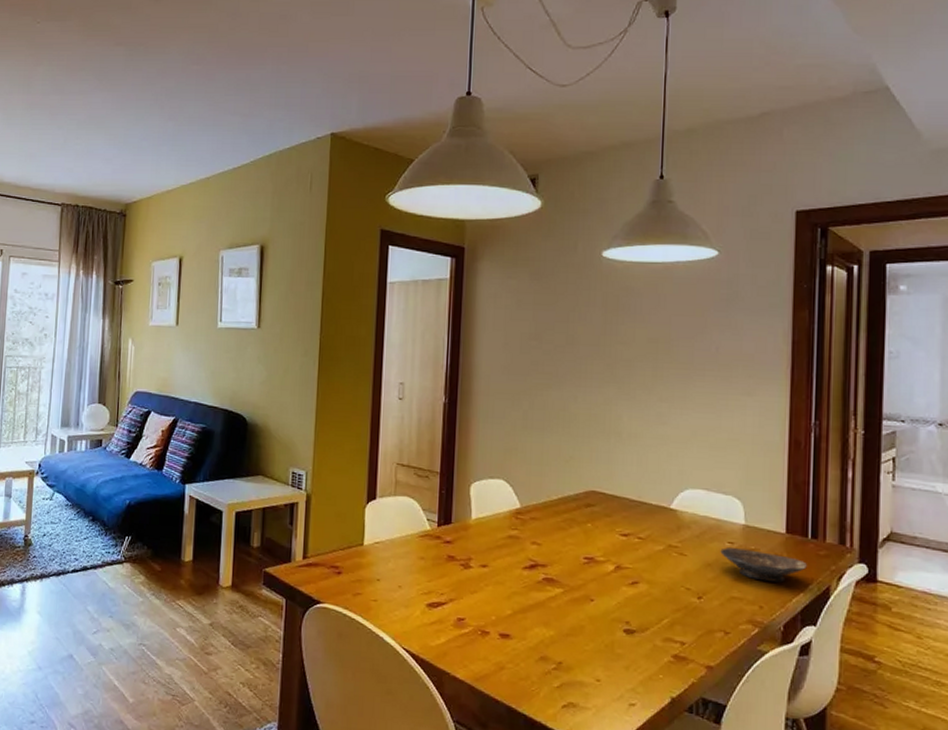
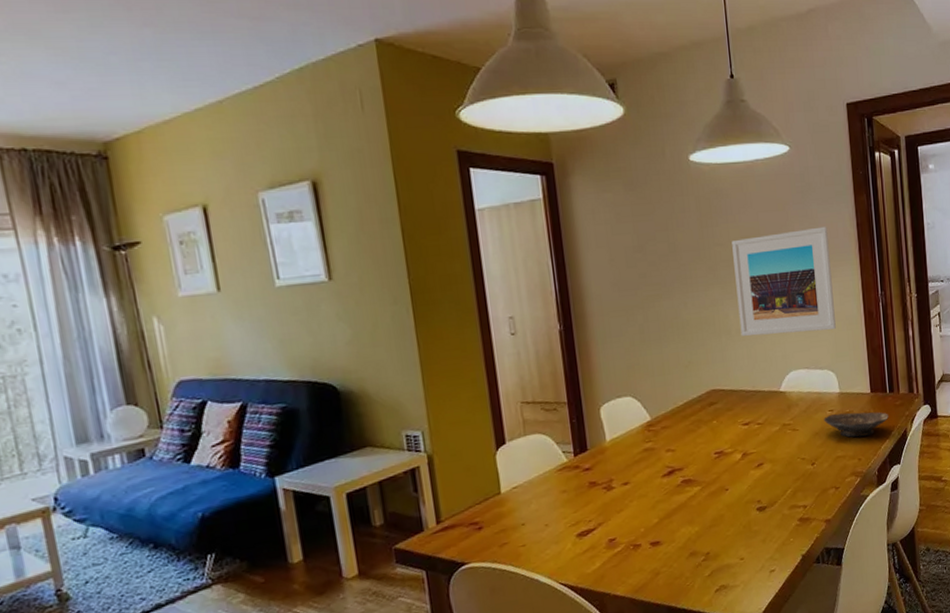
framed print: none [633,339,754,454] -> present [732,226,836,337]

